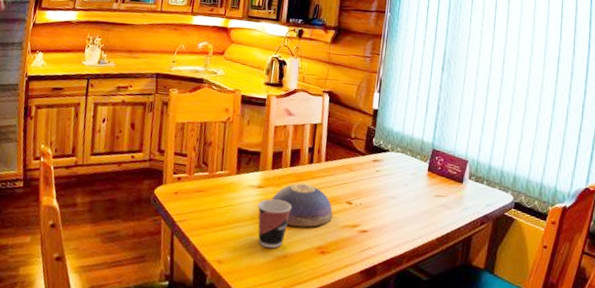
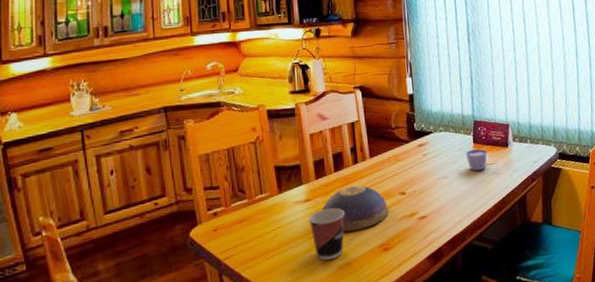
cup: none [418,177,441,201] -> present [466,149,489,172]

